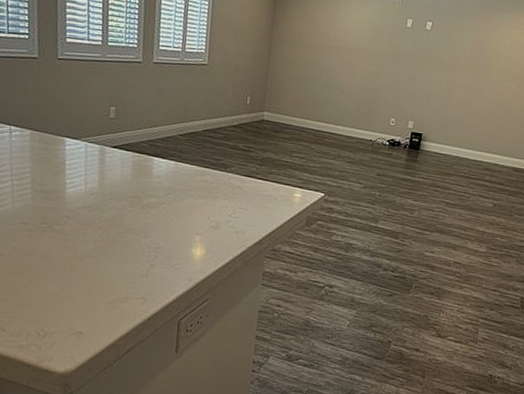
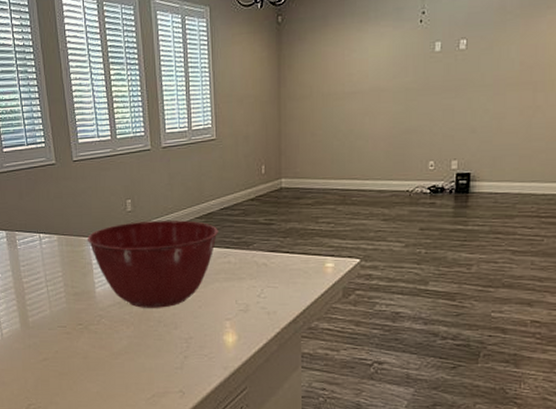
mixing bowl: none [62,129,199,217] -> present [87,220,218,308]

